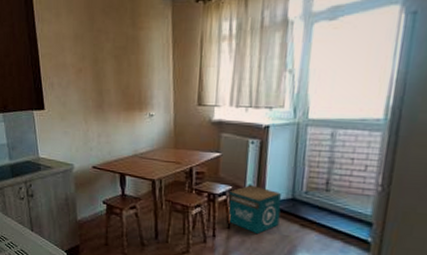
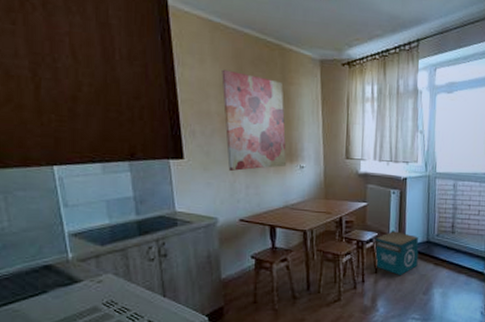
wall art: none [75,21,137,120] -> present [221,69,287,171]

